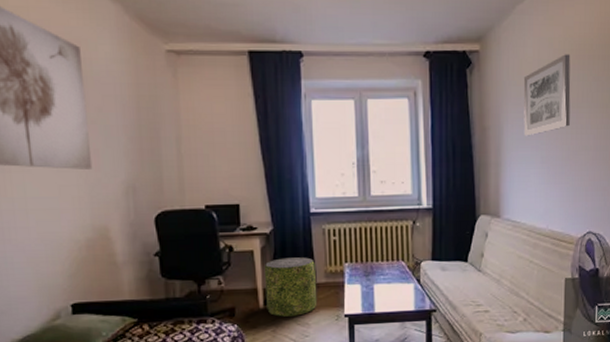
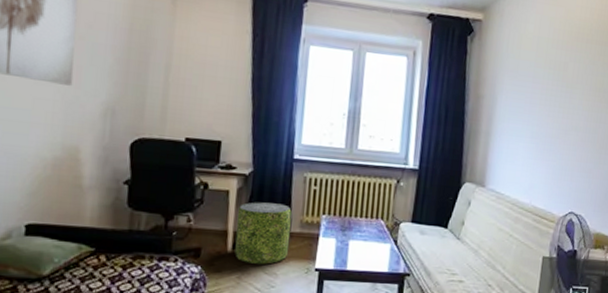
wall art: present [523,54,571,136] -> none [517,35,570,110]

